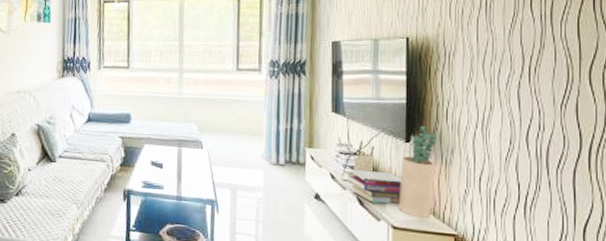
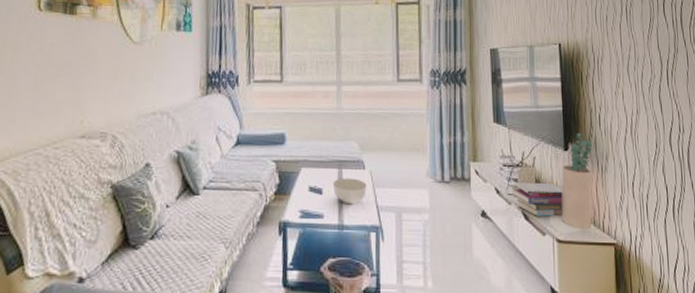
bowl: none [172,155,205,180] -> present [332,178,367,205]

